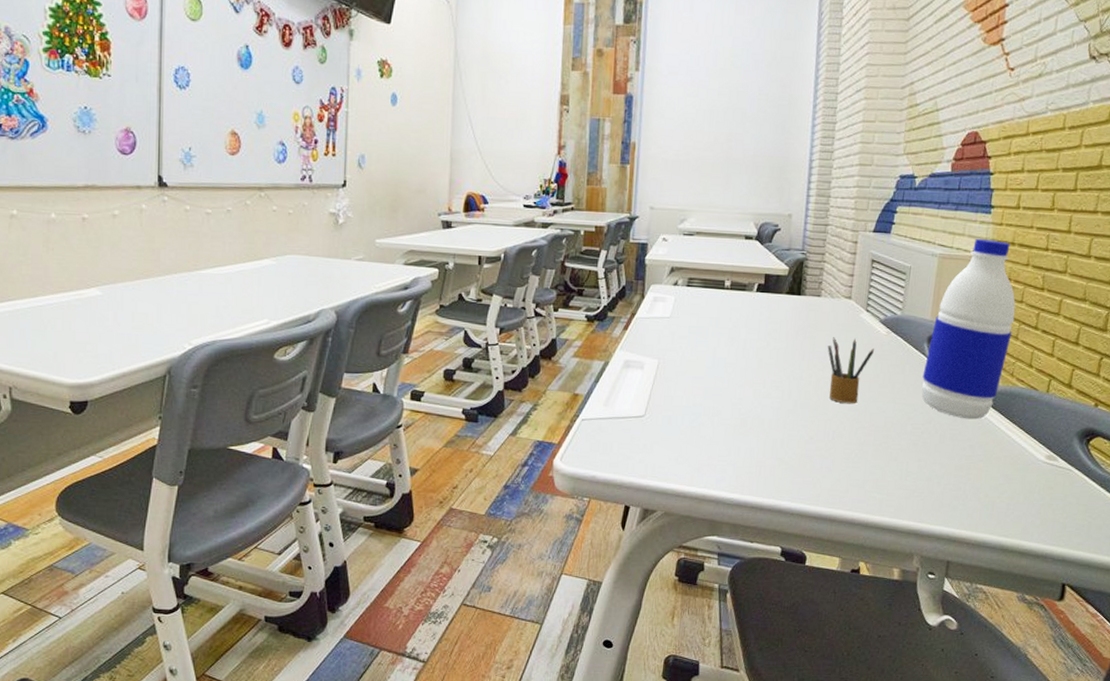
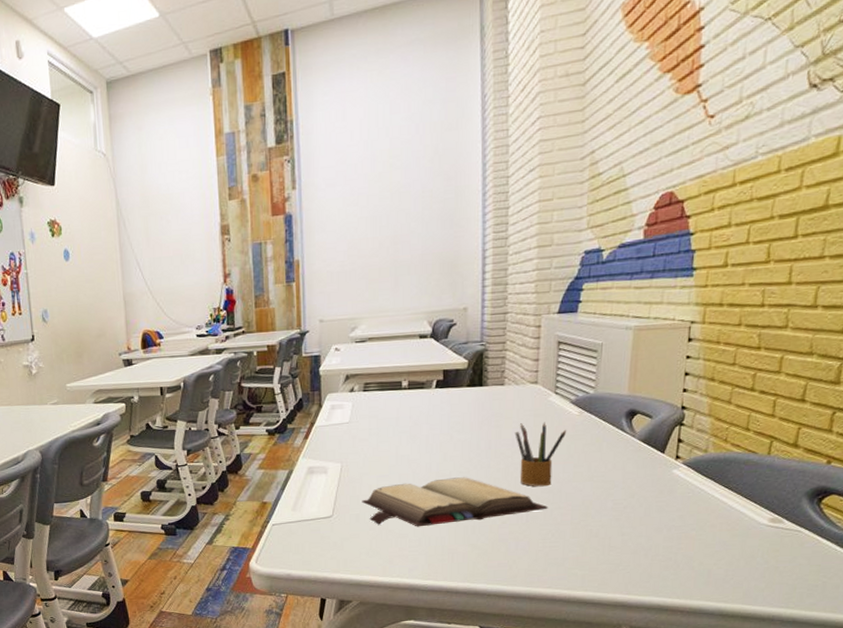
hardback book: none [675,386,853,436] -> present [362,477,548,527]
water bottle: present [921,238,1016,420] -> none [621,303,727,490]

